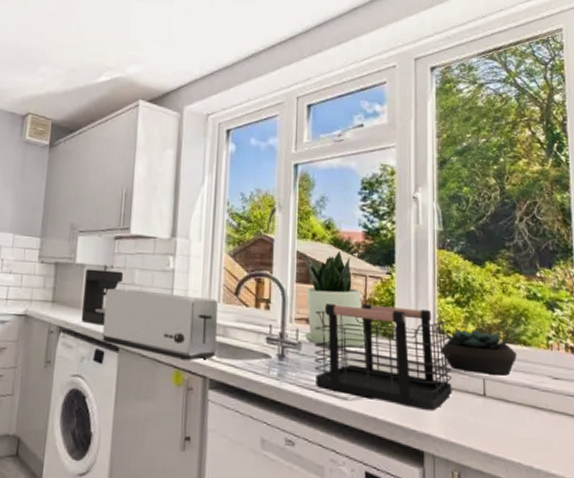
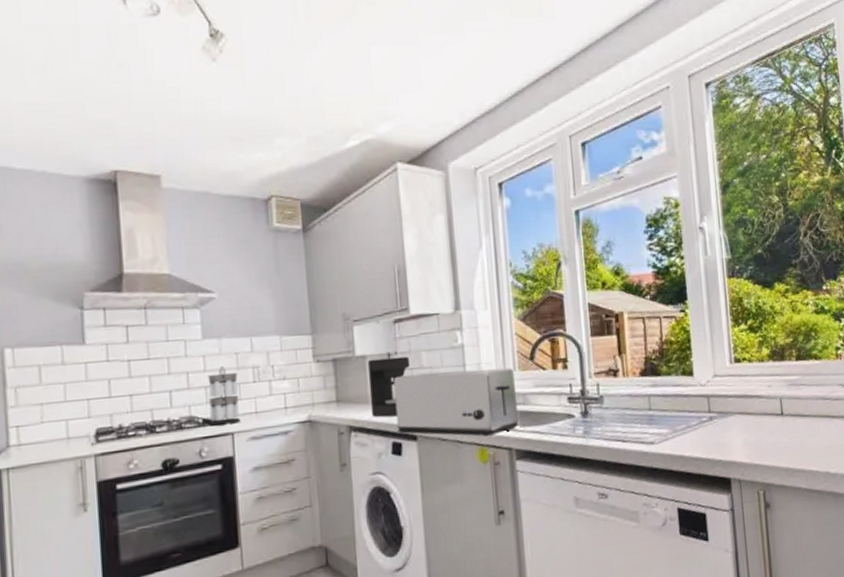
planter: present [302,251,365,347] -> none [594,296,666,395]
dish rack: present [314,303,452,412] -> none [614,341,752,440]
succulent plant: present [442,328,517,376] -> none [739,351,809,395]

